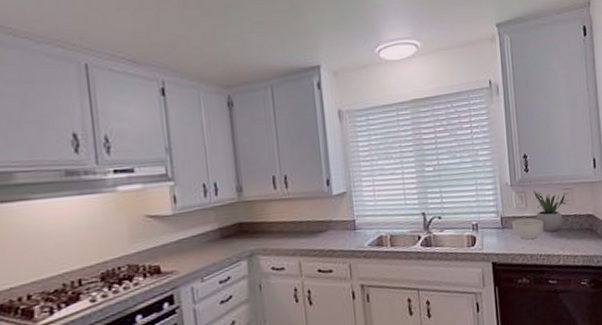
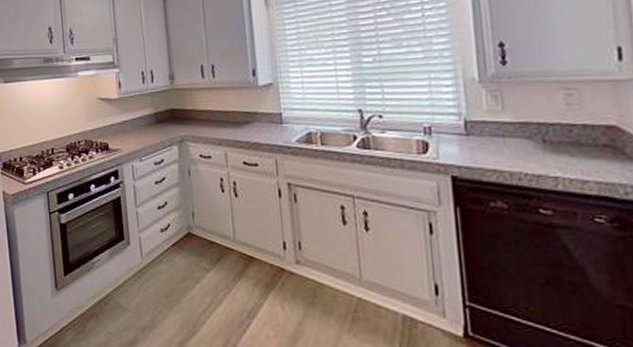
bowl: present [511,217,545,240] -> none [479,124,533,153]
potted plant: present [534,190,566,233] -> none [515,88,569,146]

